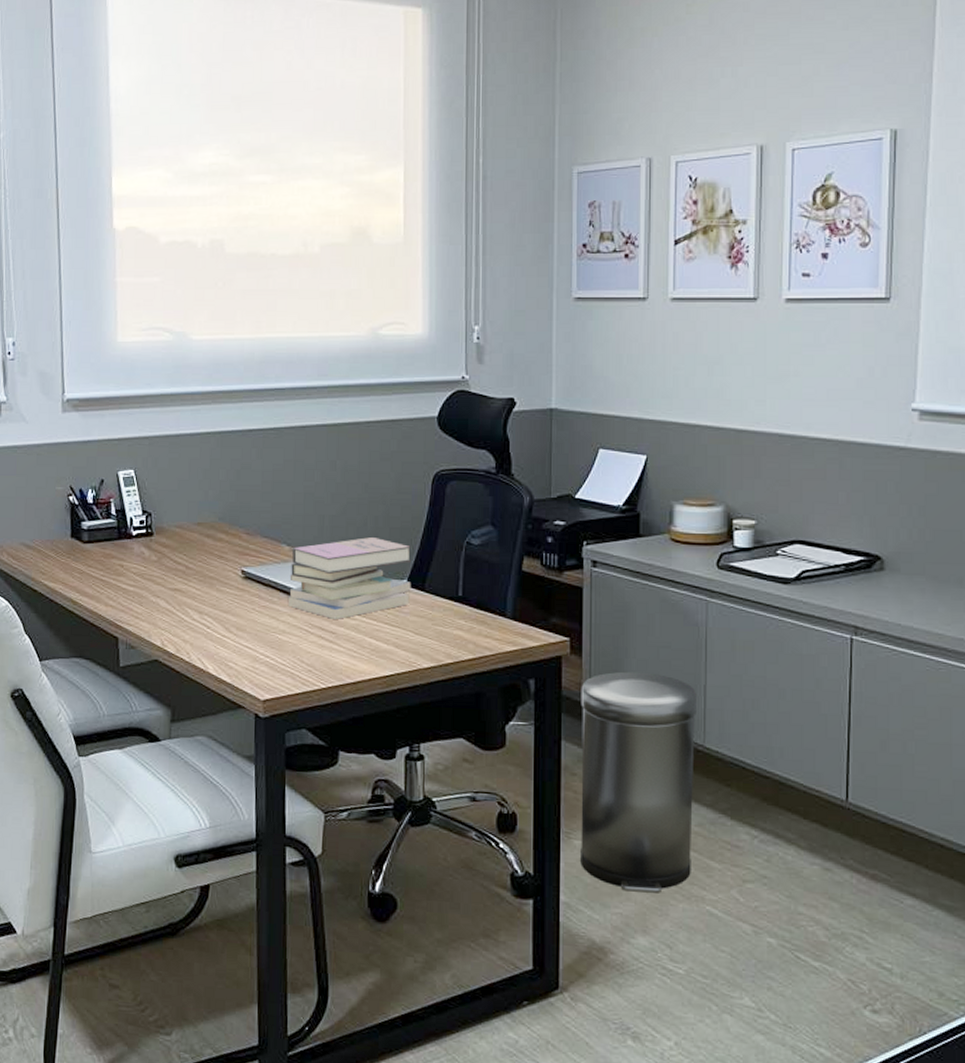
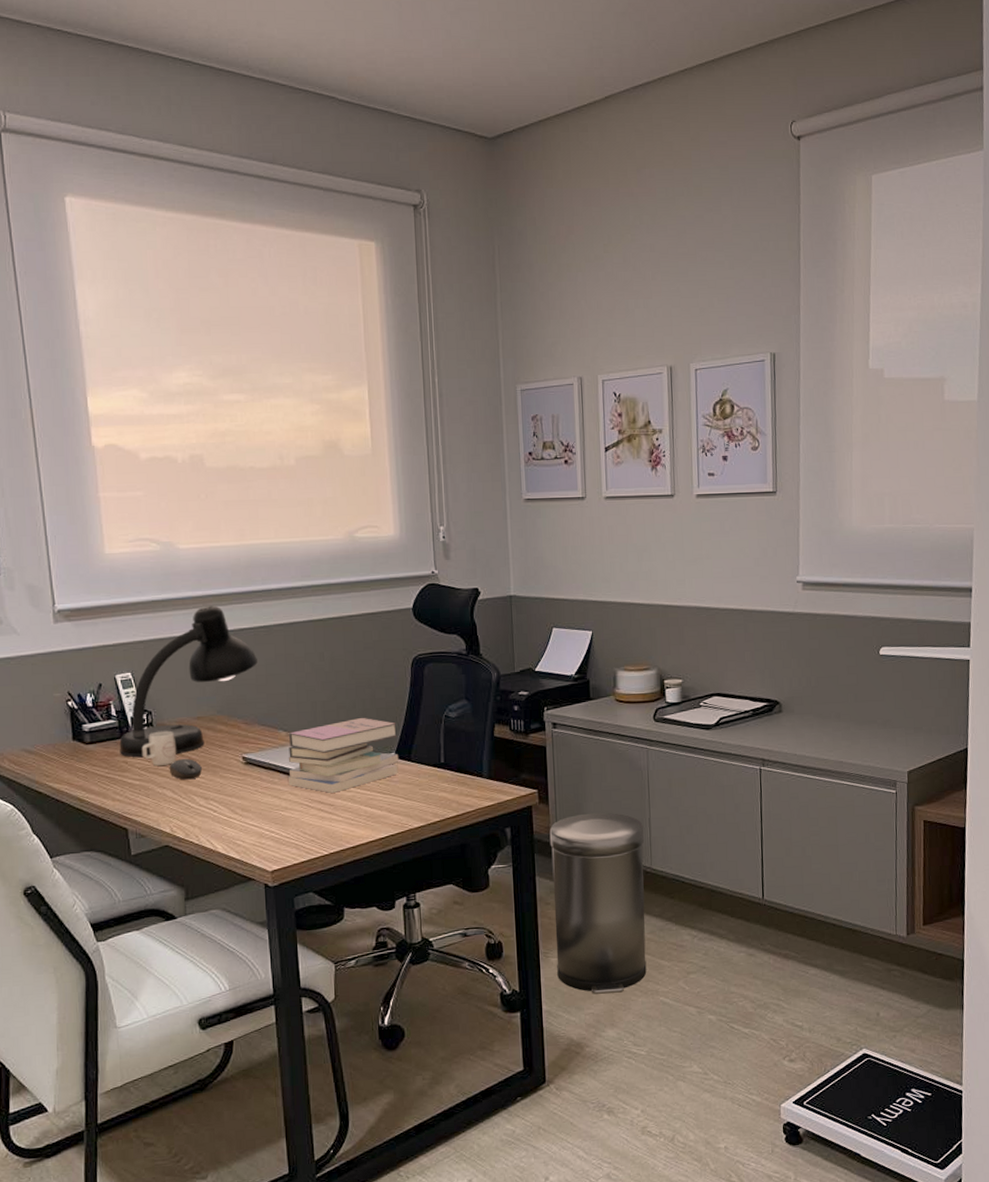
desk lamp: none [116,403,265,562] -> present [119,605,257,758]
mug: none [139,536,173,572] -> present [142,731,176,766]
computer mouse: none [164,567,199,591] -> present [169,759,203,780]

